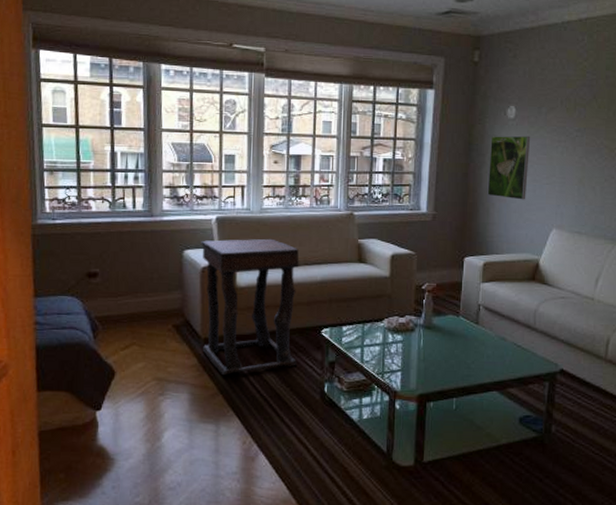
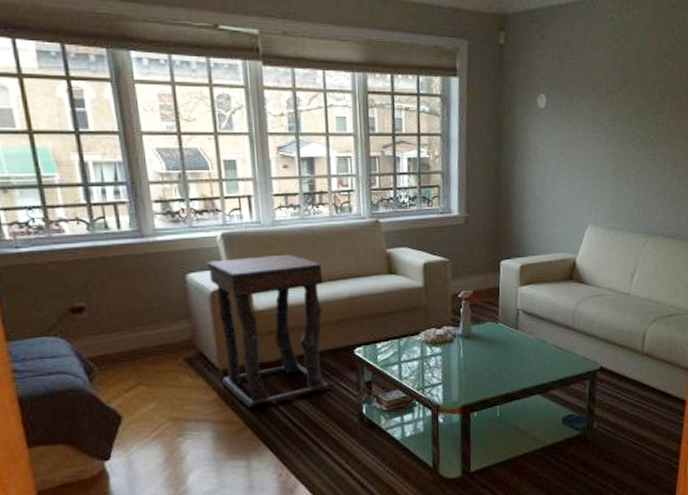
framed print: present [487,135,531,200] -> none [520,127,563,197]

